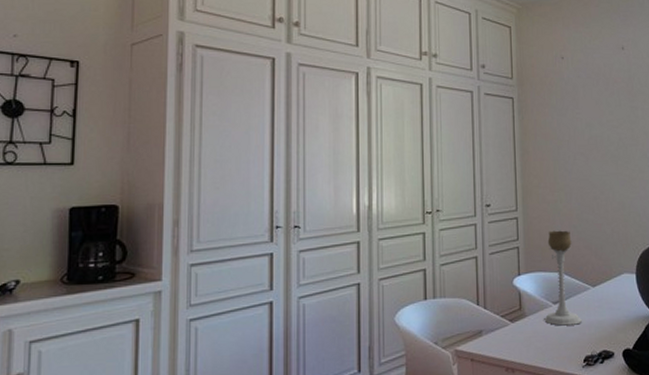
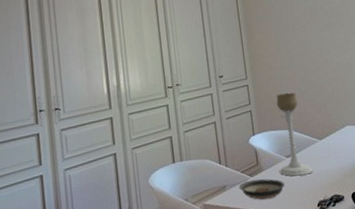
saucer: none [497,325,549,351] -> present [239,178,285,200]

